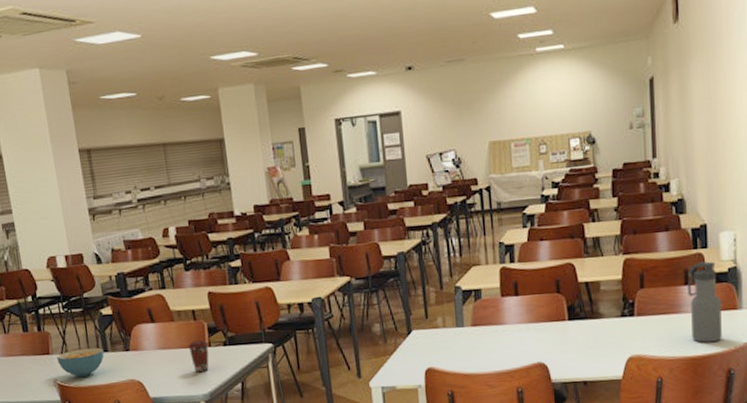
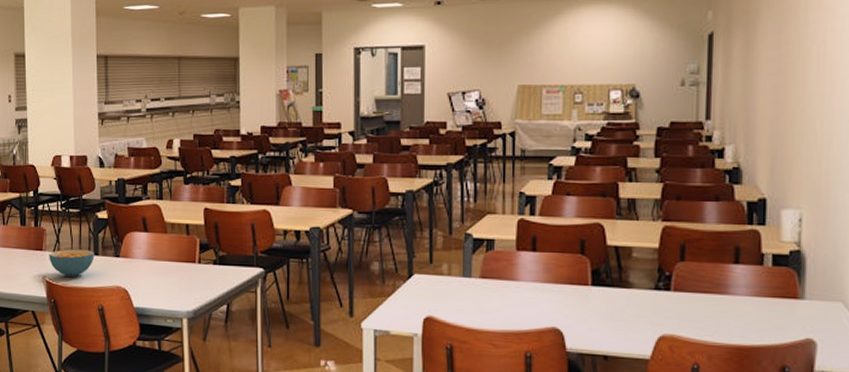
coffee cup: present [188,340,209,373] -> none [178,256,198,289]
water bottle: present [687,261,722,343] -> none [738,240,778,332]

